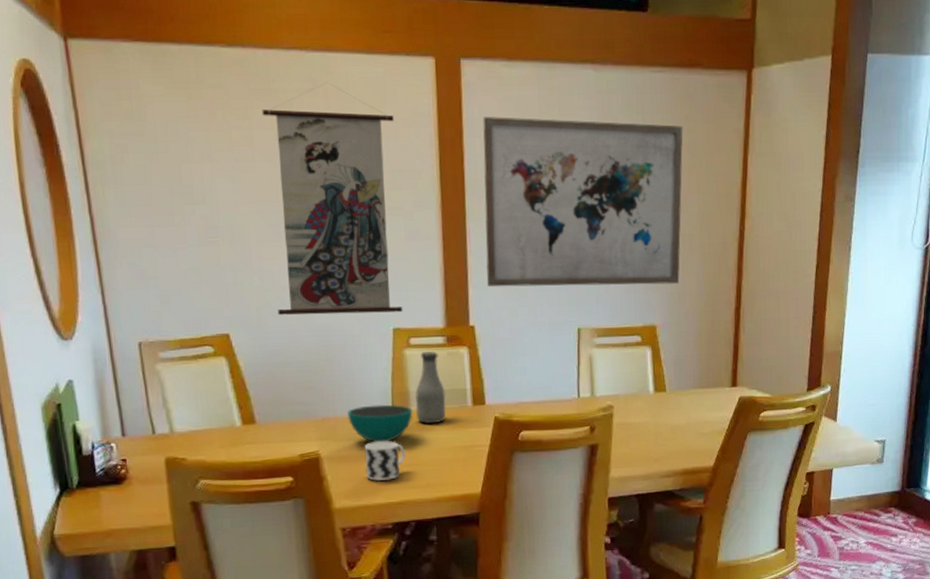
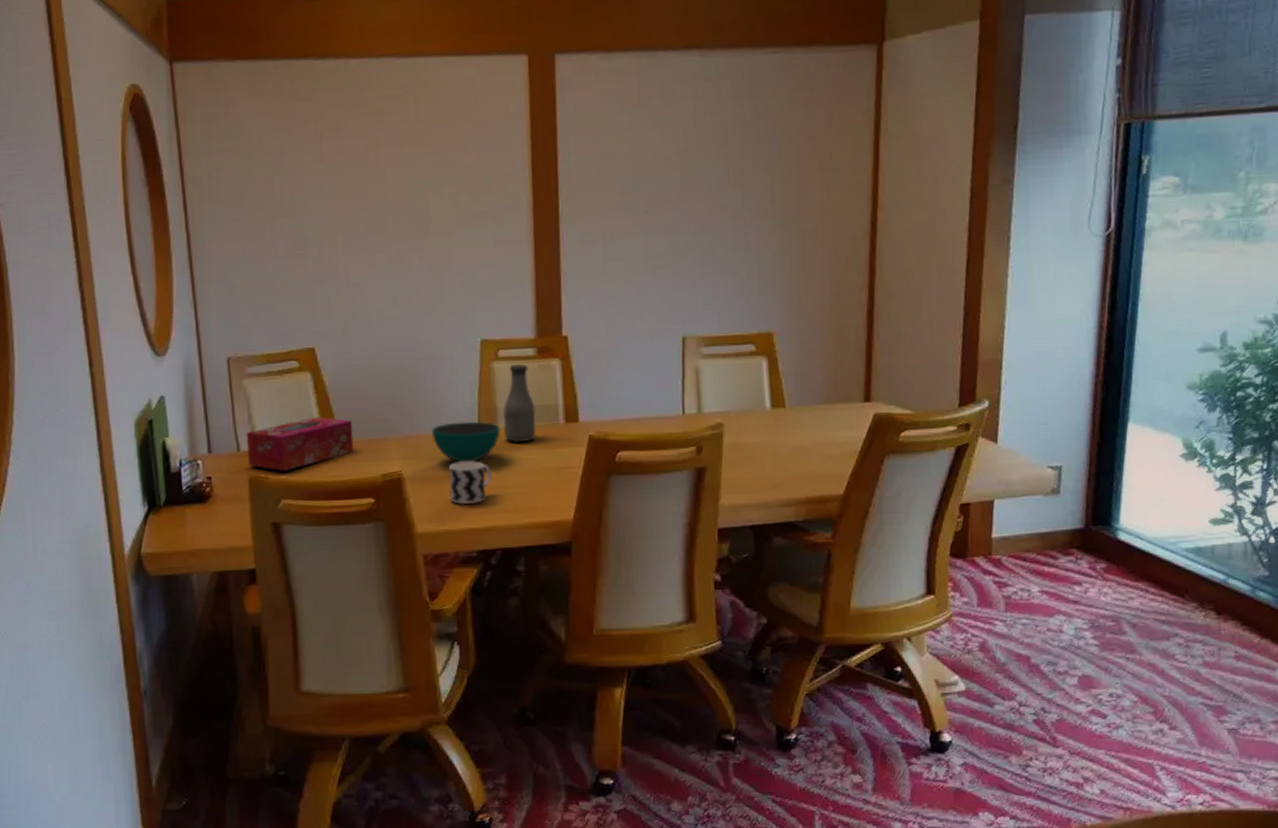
tissue box: none [161,400,272,453] -> present [246,416,354,471]
wall scroll: present [262,82,403,315] -> none [352,88,491,328]
wall art: present [483,117,683,287] -> none [578,109,803,294]

